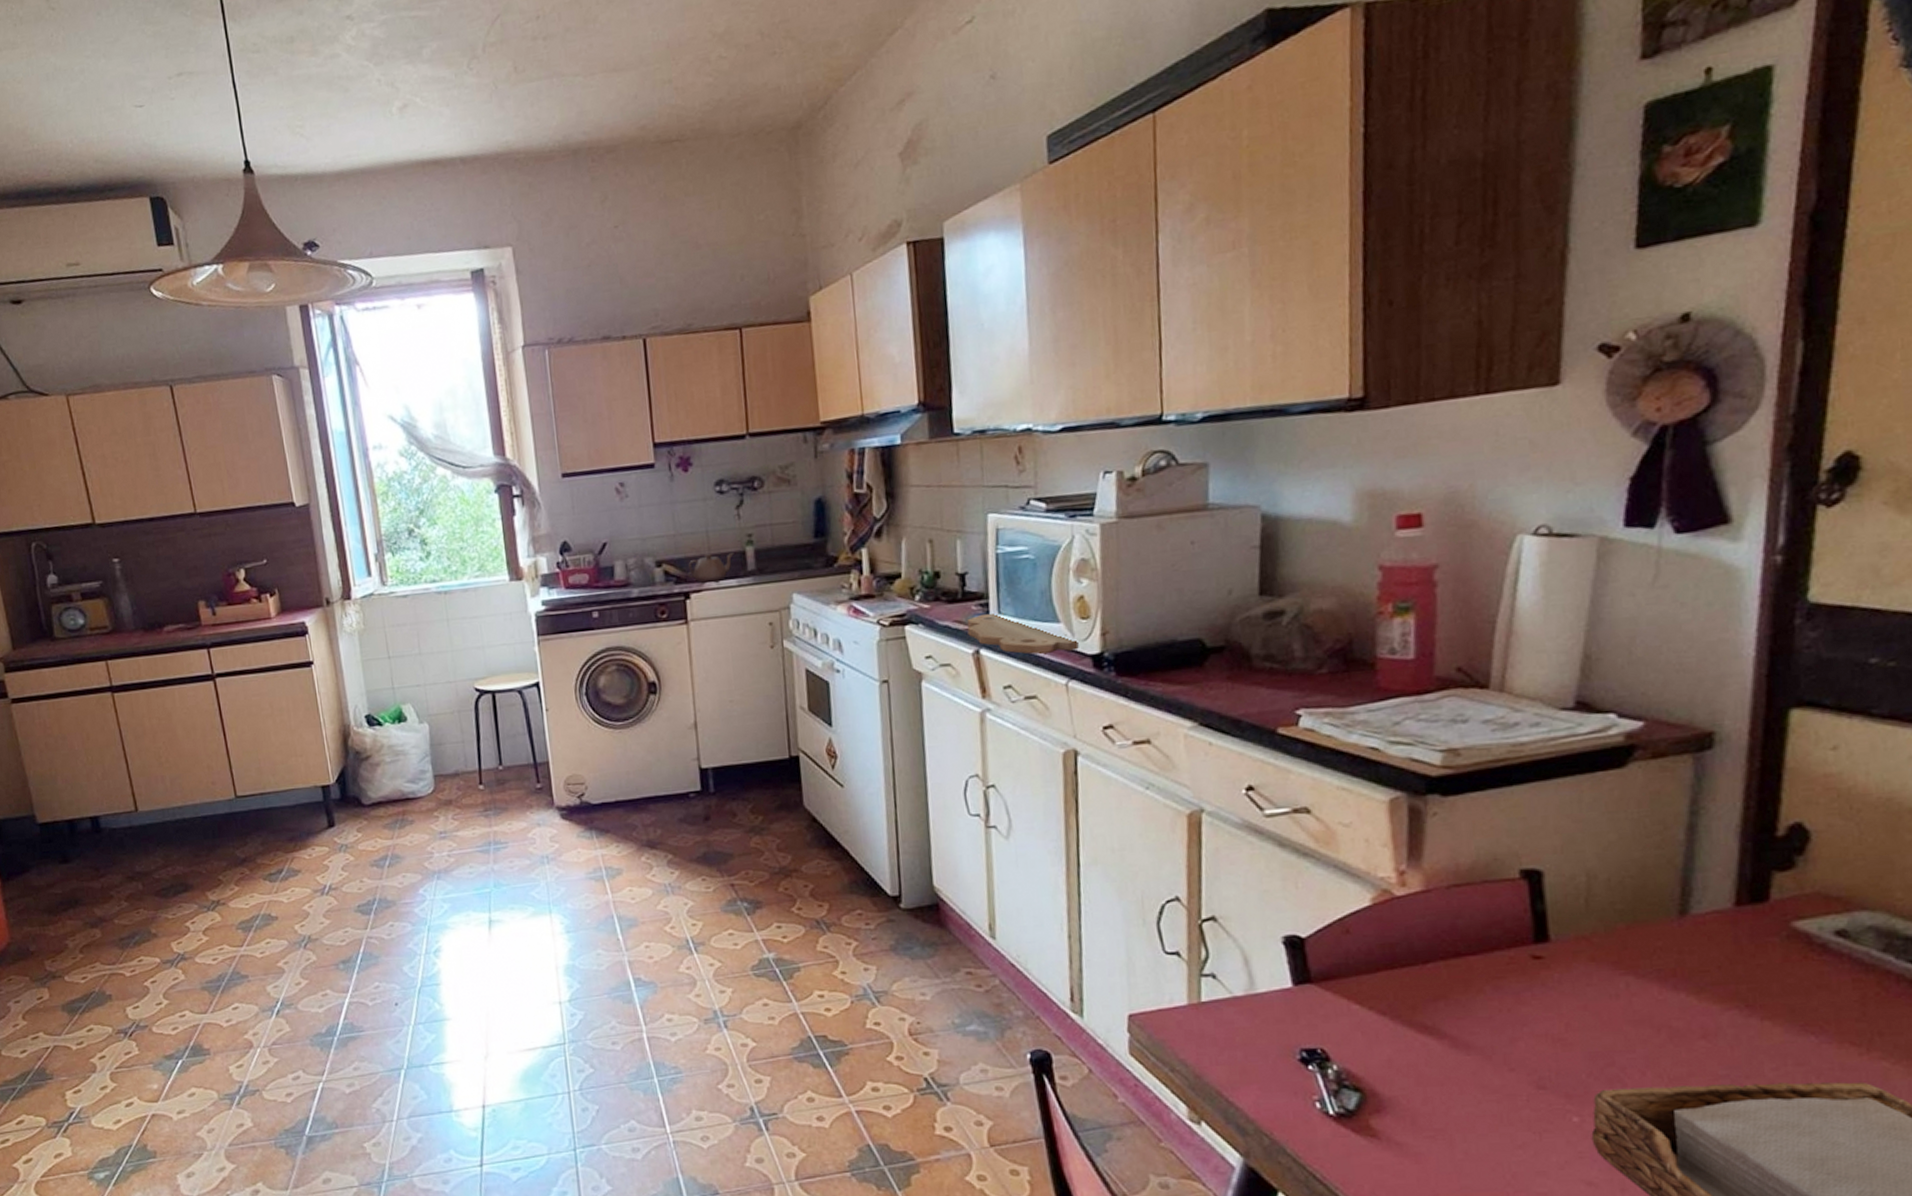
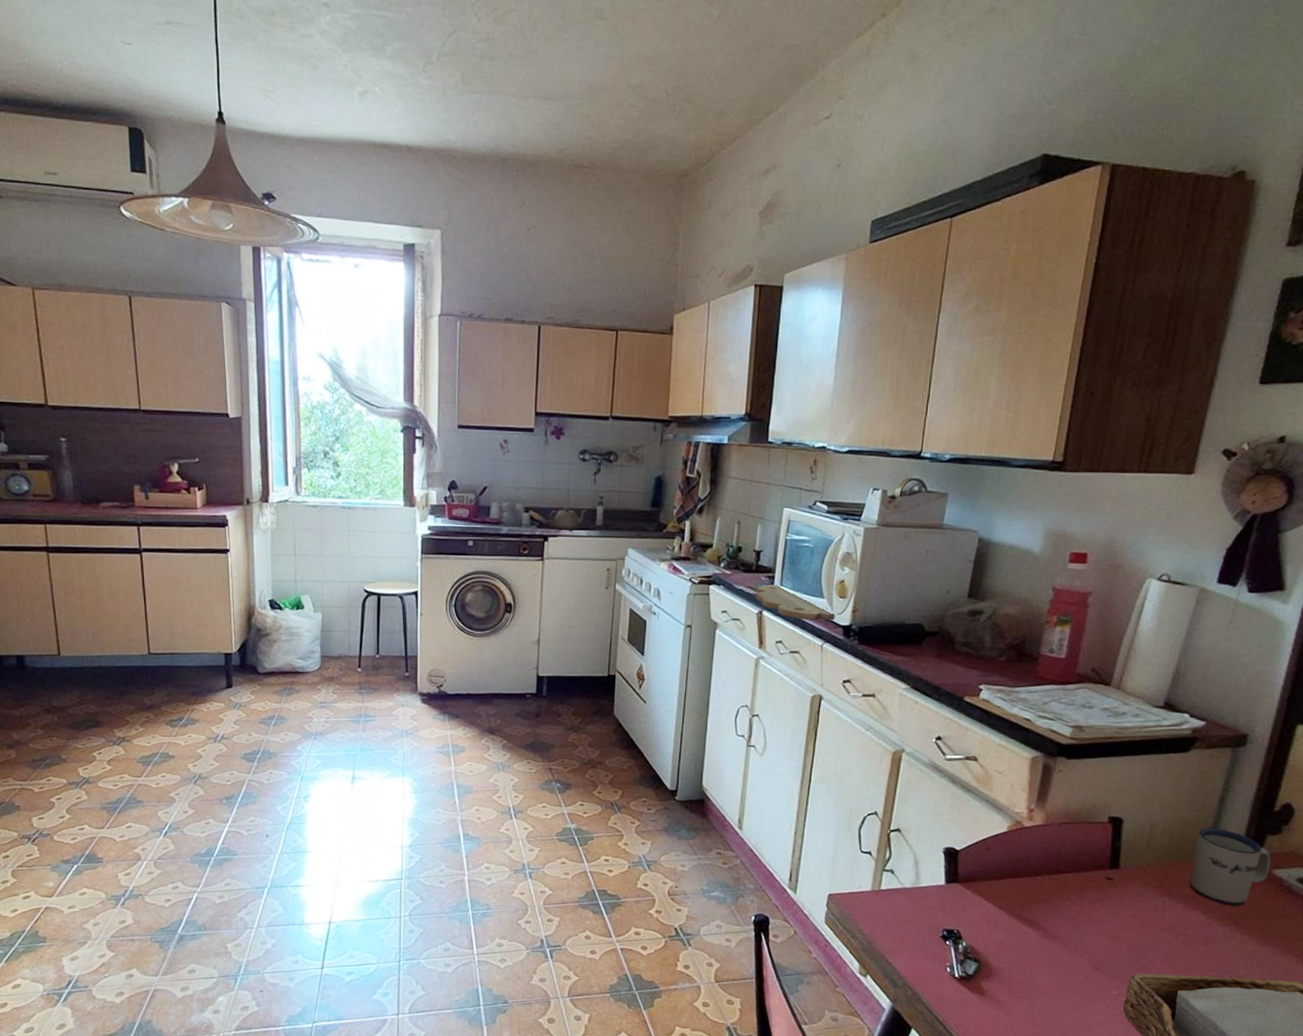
mug: none [1660,869,1790,980] -> present [1189,827,1273,906]

